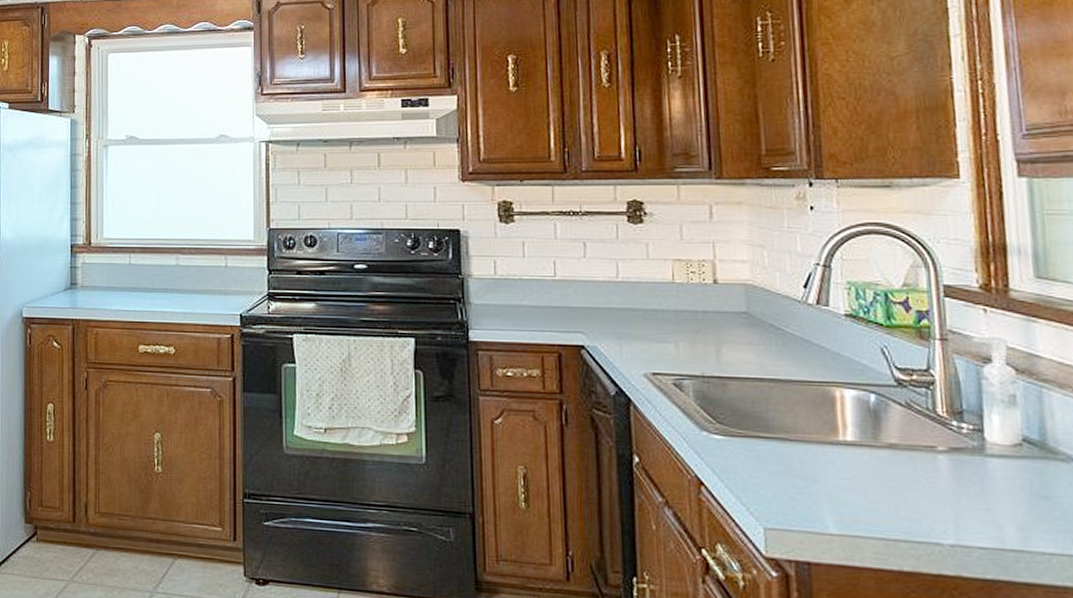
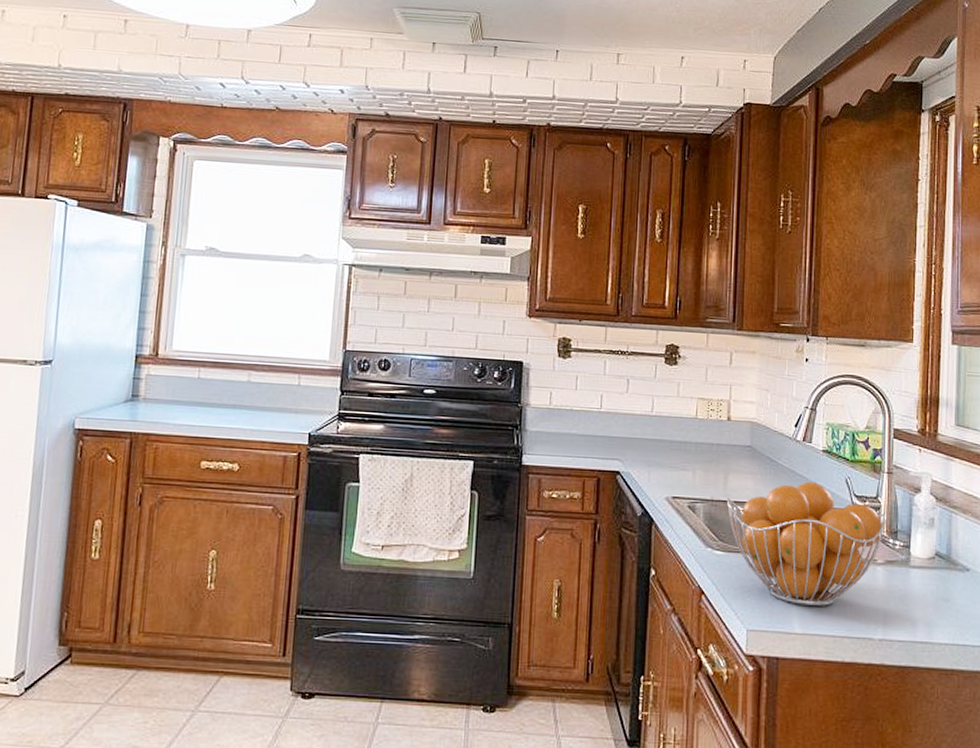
fruit basket: none [721,352,945,502] -> present [726,481,886,606]

